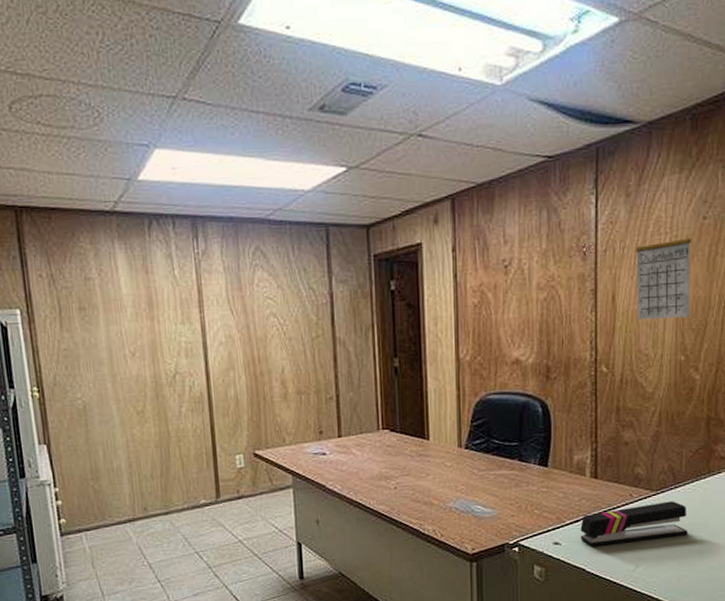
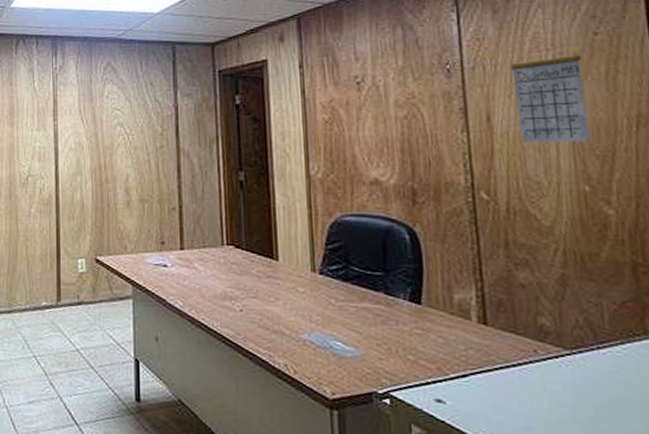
stapler: present [580,501,688,546] -> none [469,365,626,414]

